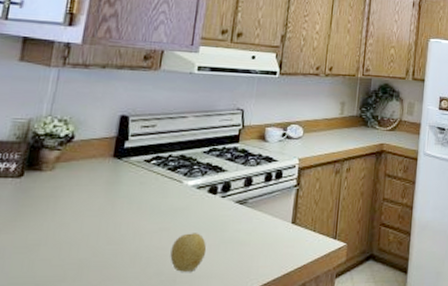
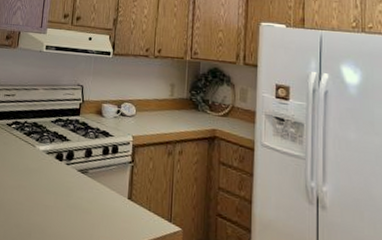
fruit: present [170,233,207,272] -> none [26,193,55,230]

